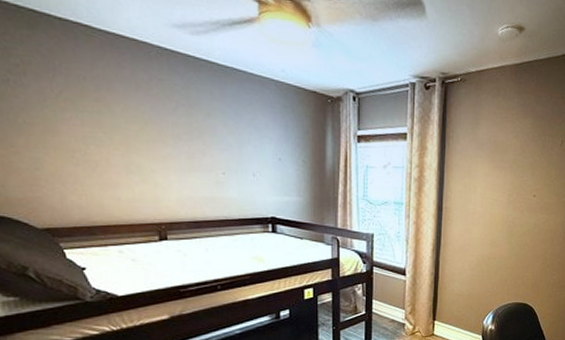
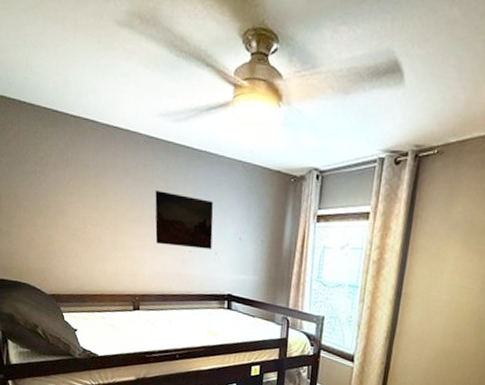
wall art: none [176,106,249,171] -> present [155,189,214,249]

